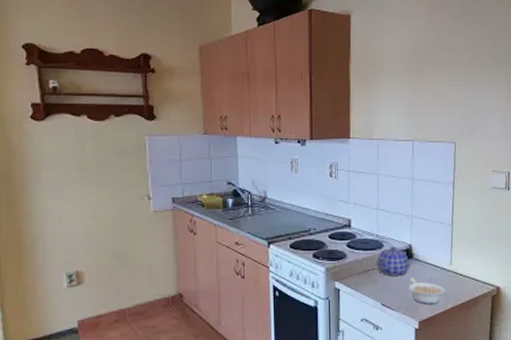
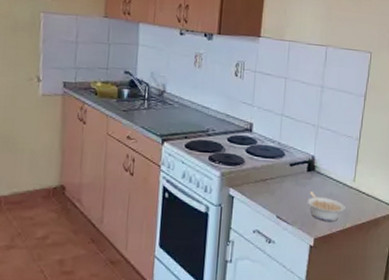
teapot: present [376,246,410,276] -> none [275,156,311,188]

